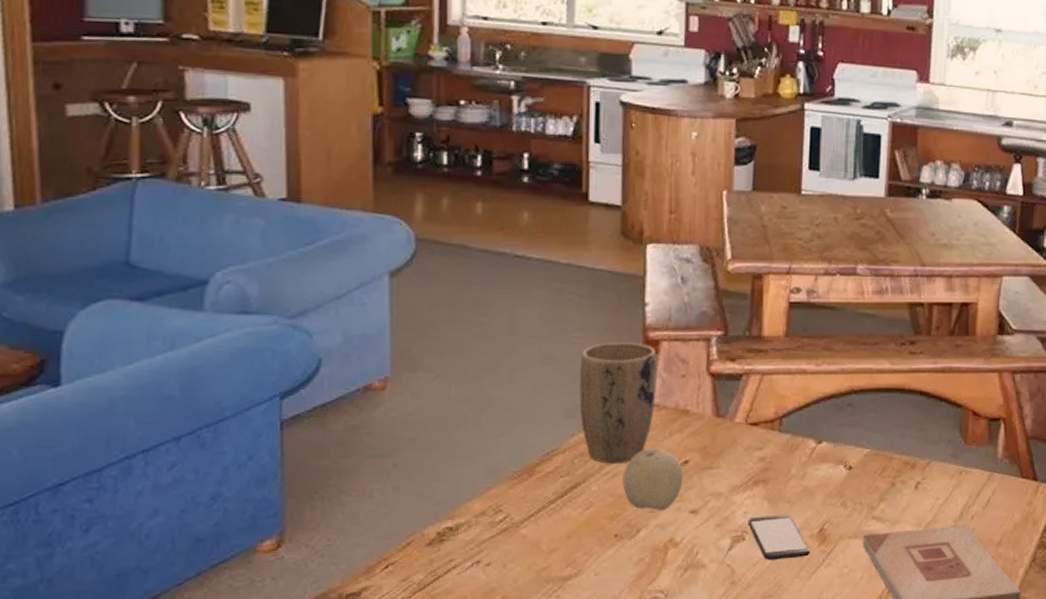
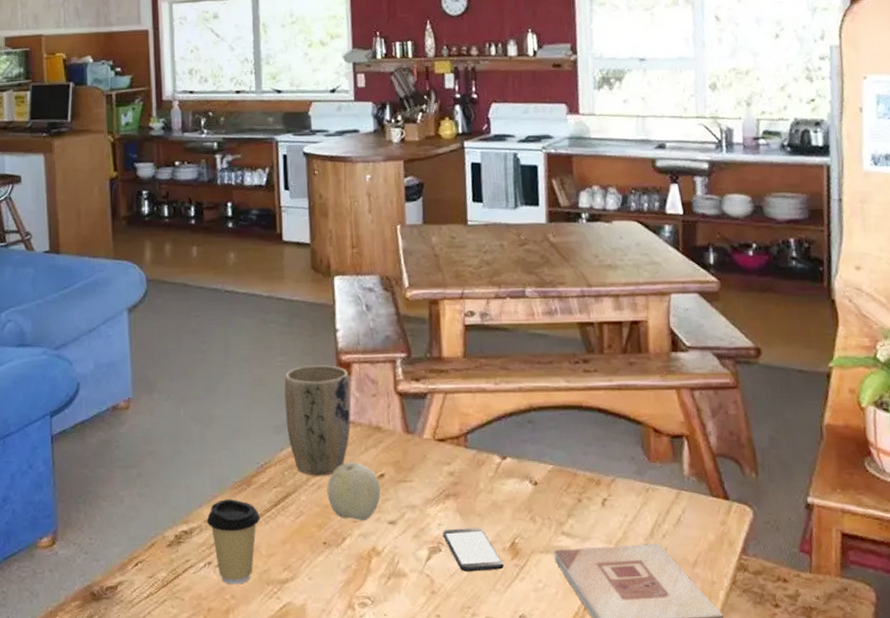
coffee cup: none [476,491,542,585] -> present [206,499,260,585]

